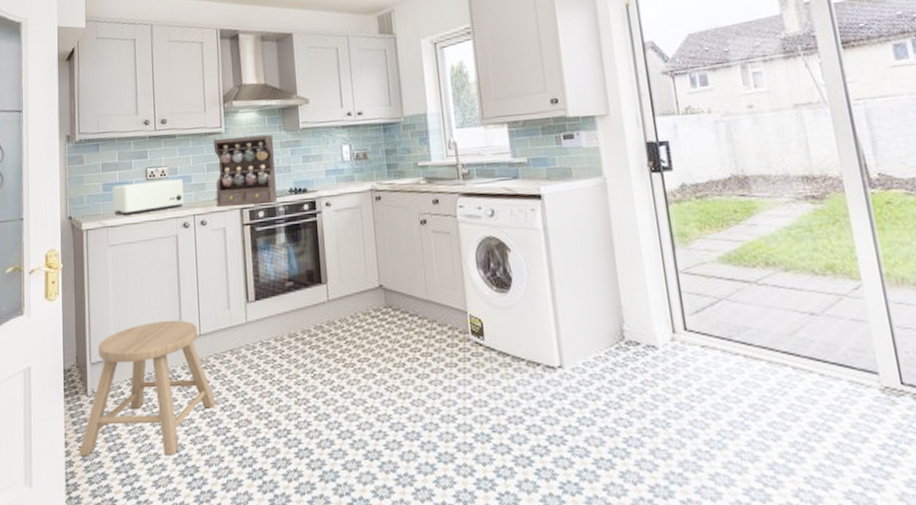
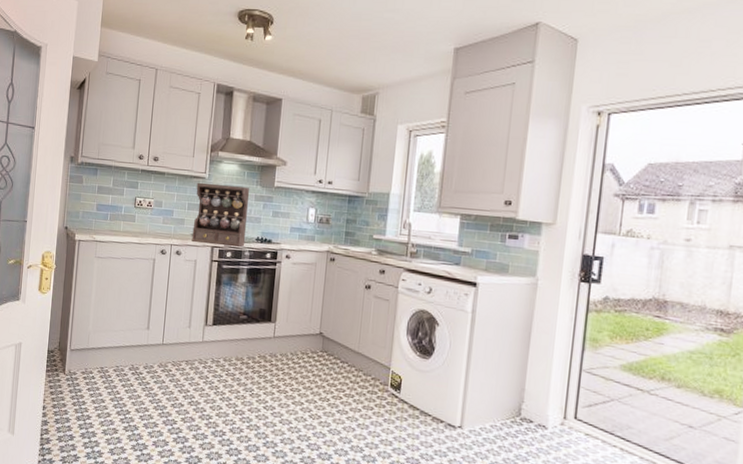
stool: present [78,320,216,457] -> none [53,326,168,433]
toaster: present [112,179,185,215] -> none [103,207,166,236]

